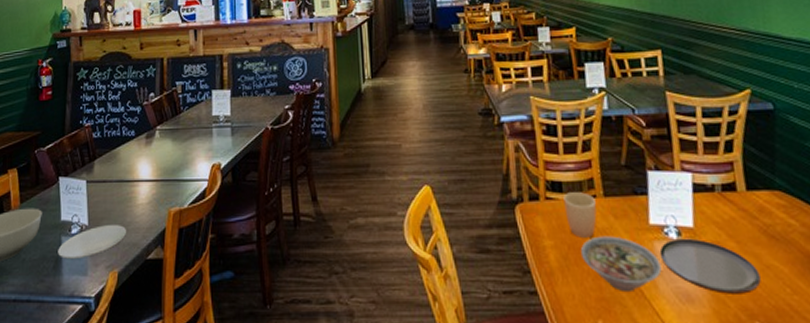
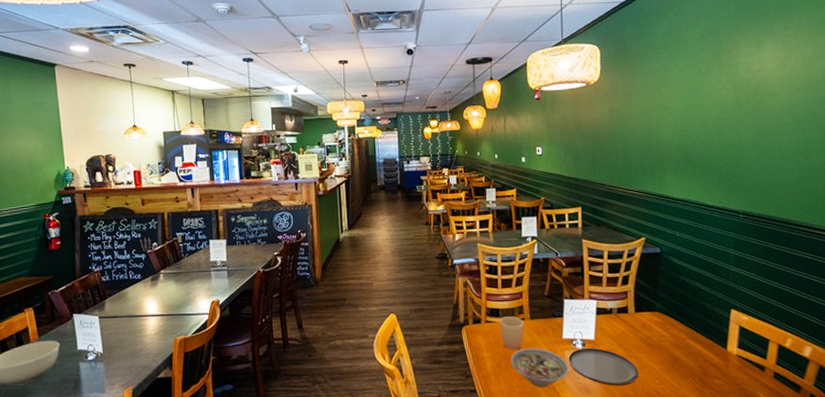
plate: present [58,225,127,260] -> none [77,352,139,381]

